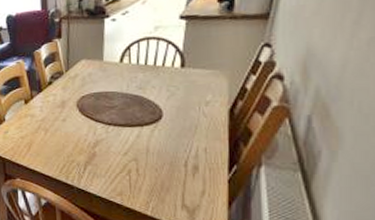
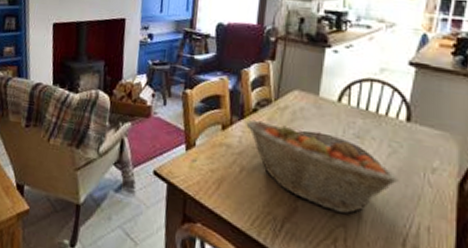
fruit basket: none [44,90,178,151] -> present [246,119,399,215]

